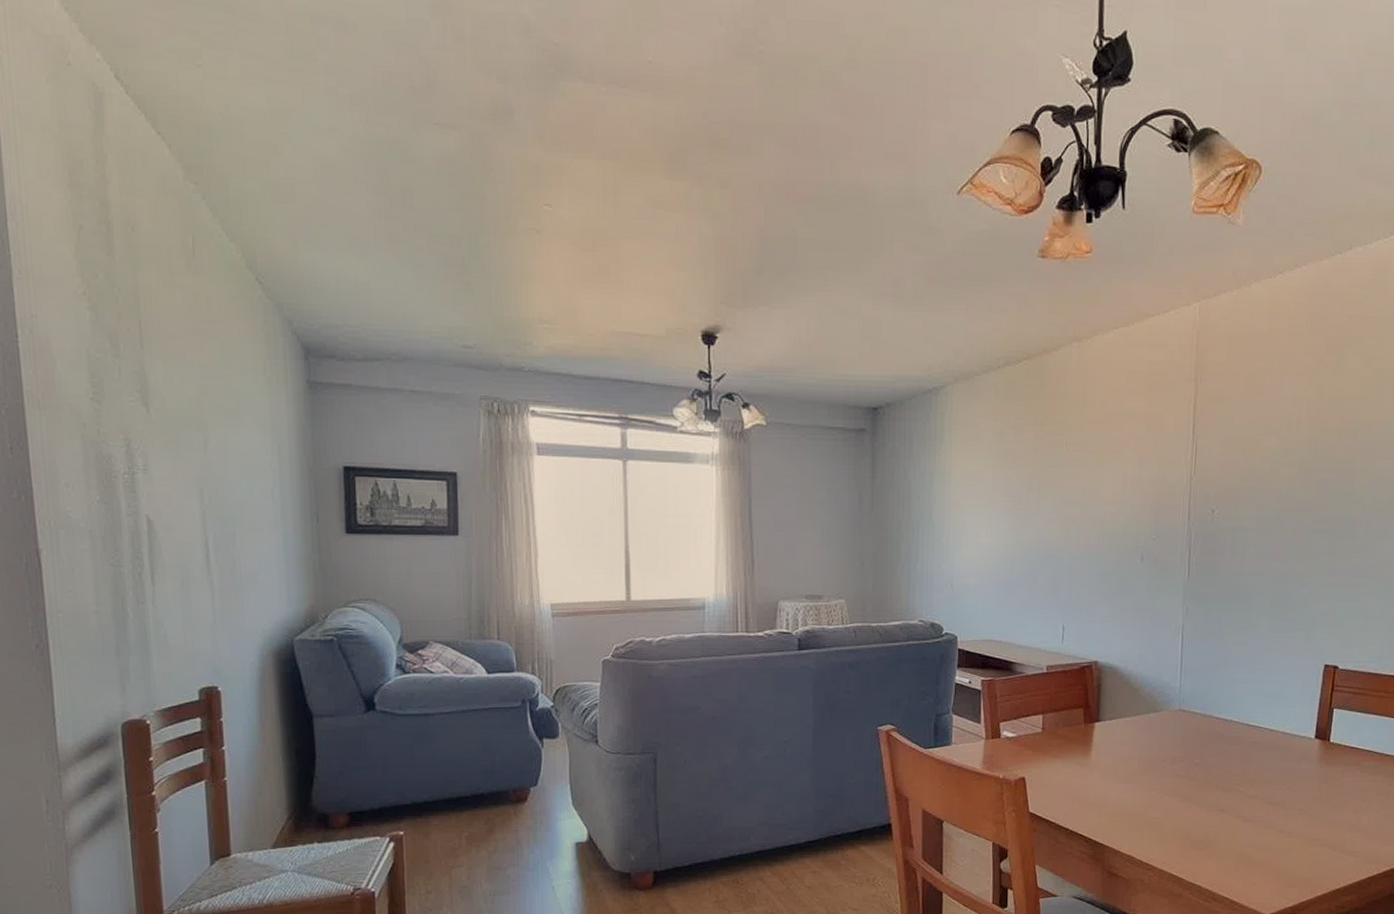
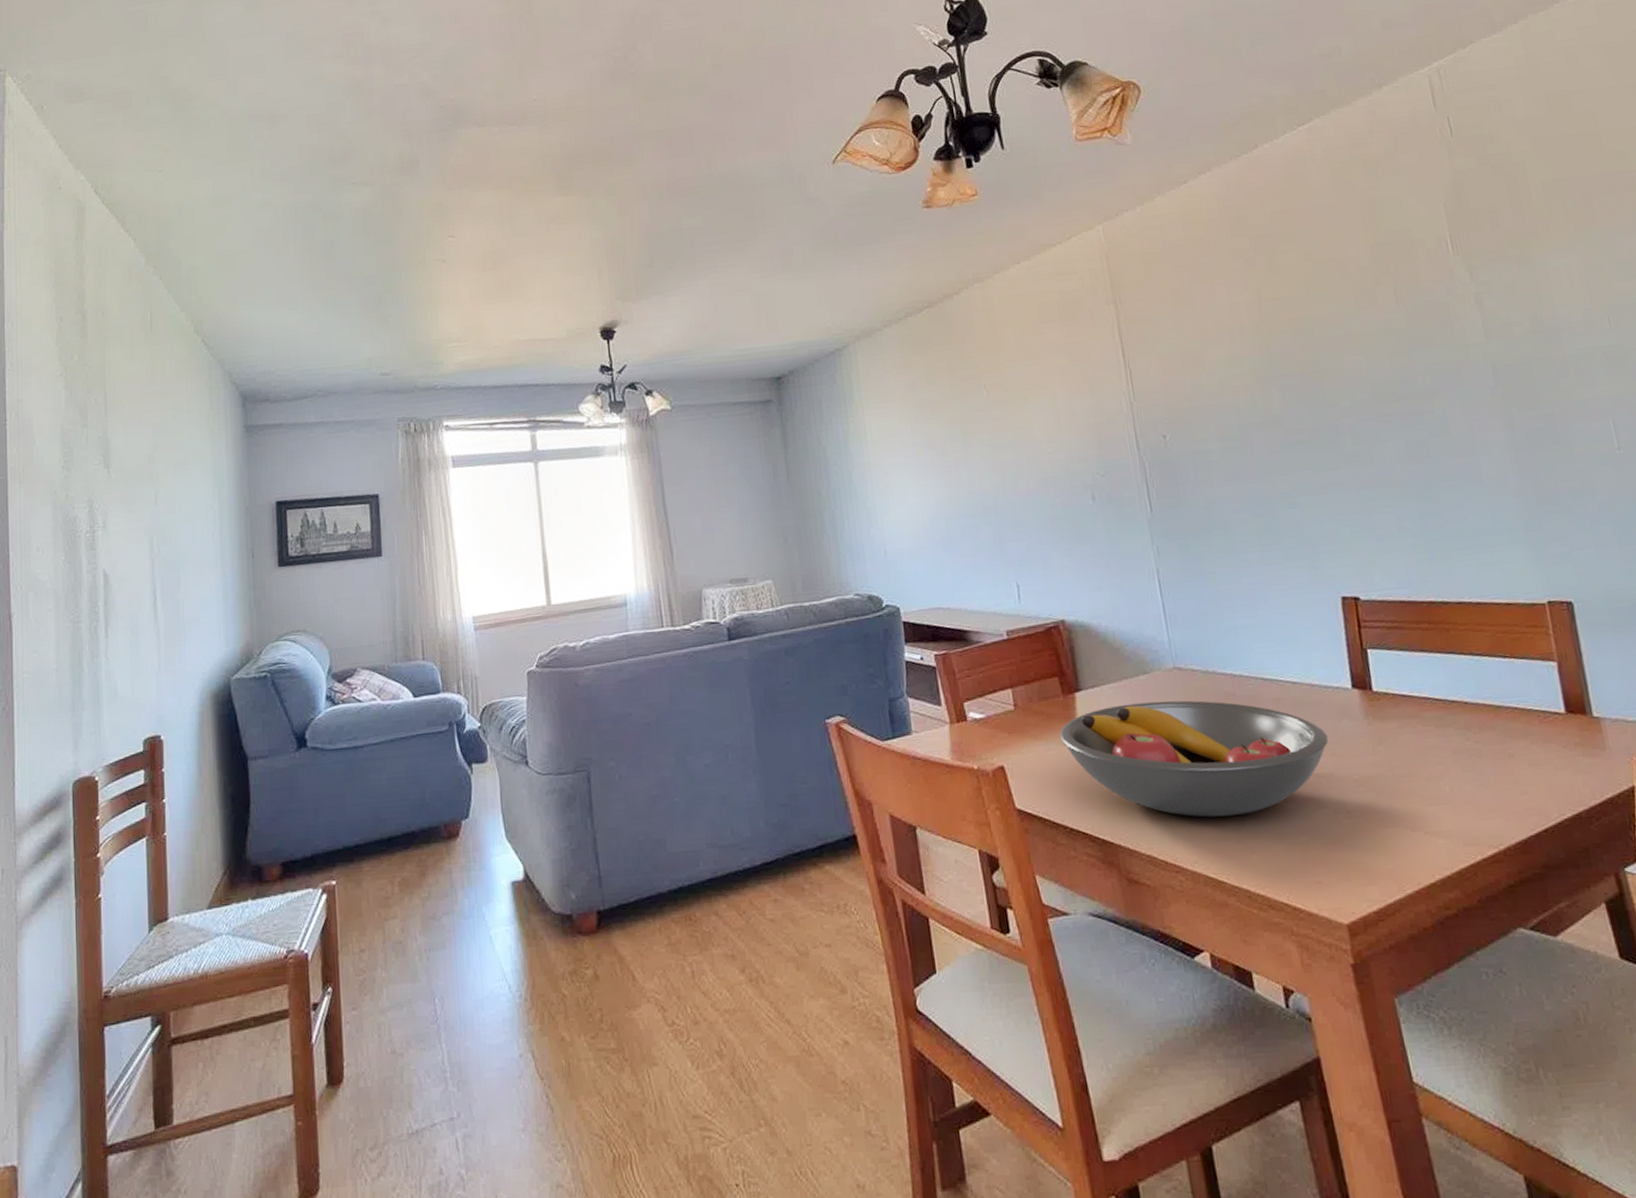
fruit bowl: none [1076,735,1287,829] -> present [1059,700,1328,818]

